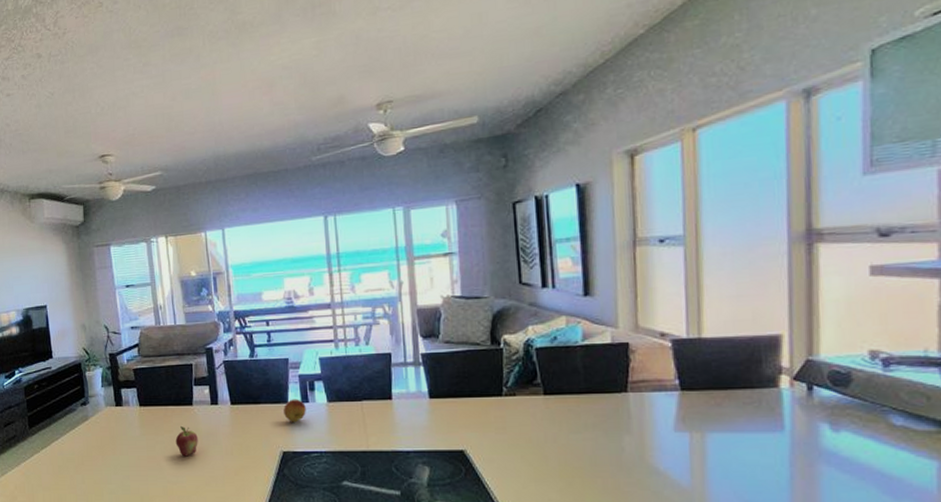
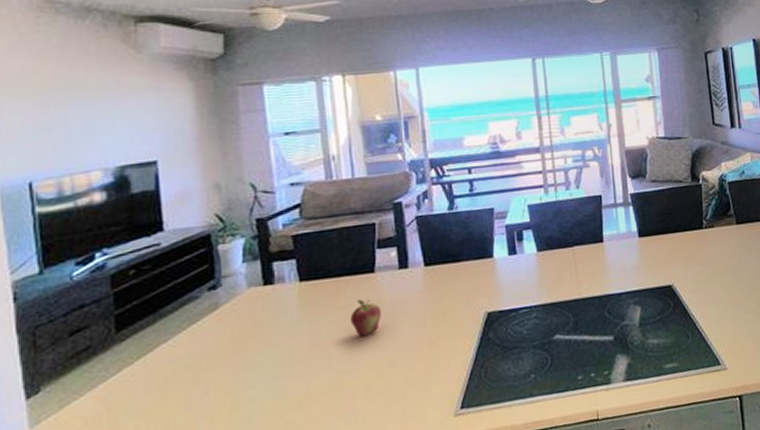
fruit: present [284,399,306,423] -> none [488,251,514,279]

